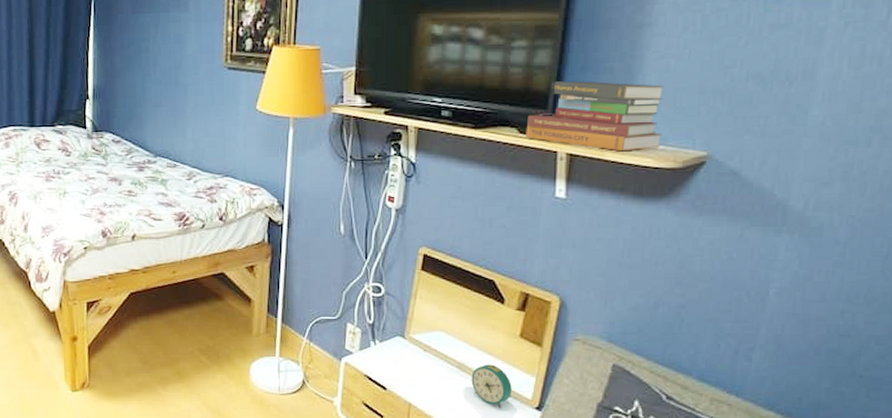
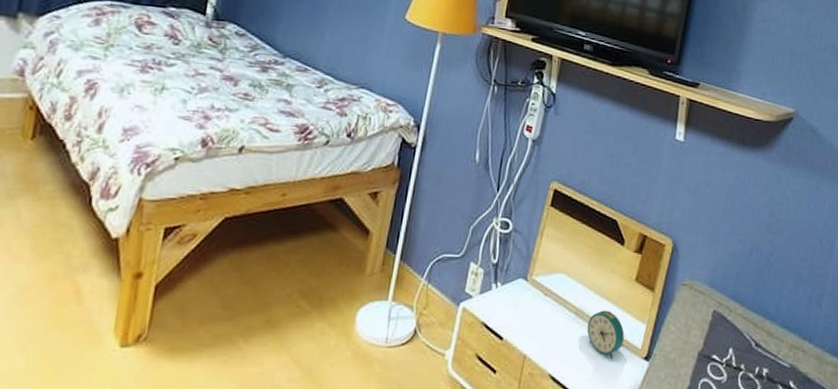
books: present [525,81,664,152] -> none [654,30,766,102]

